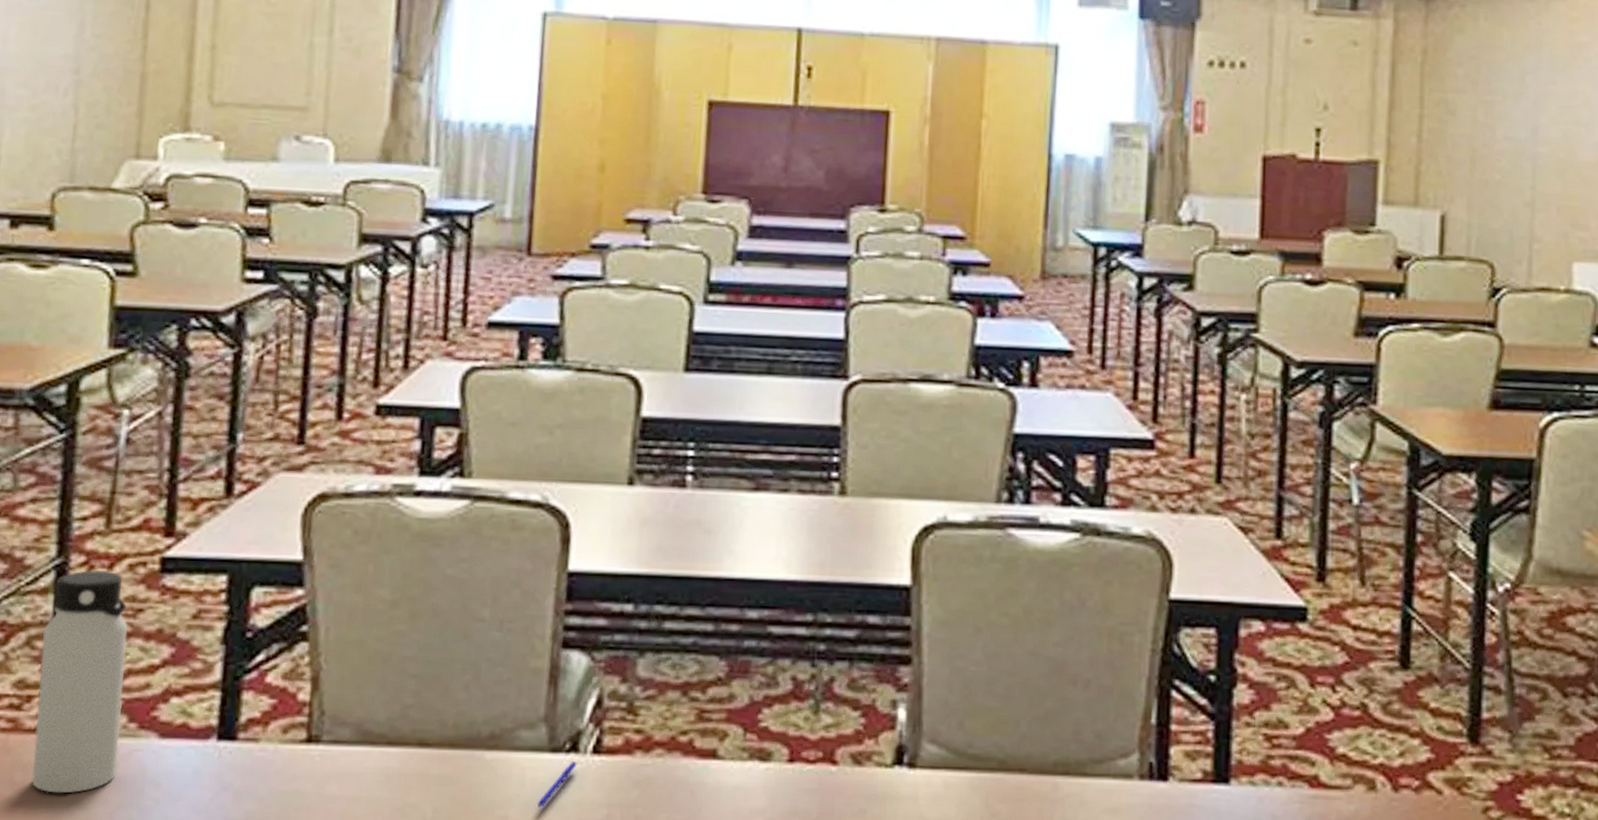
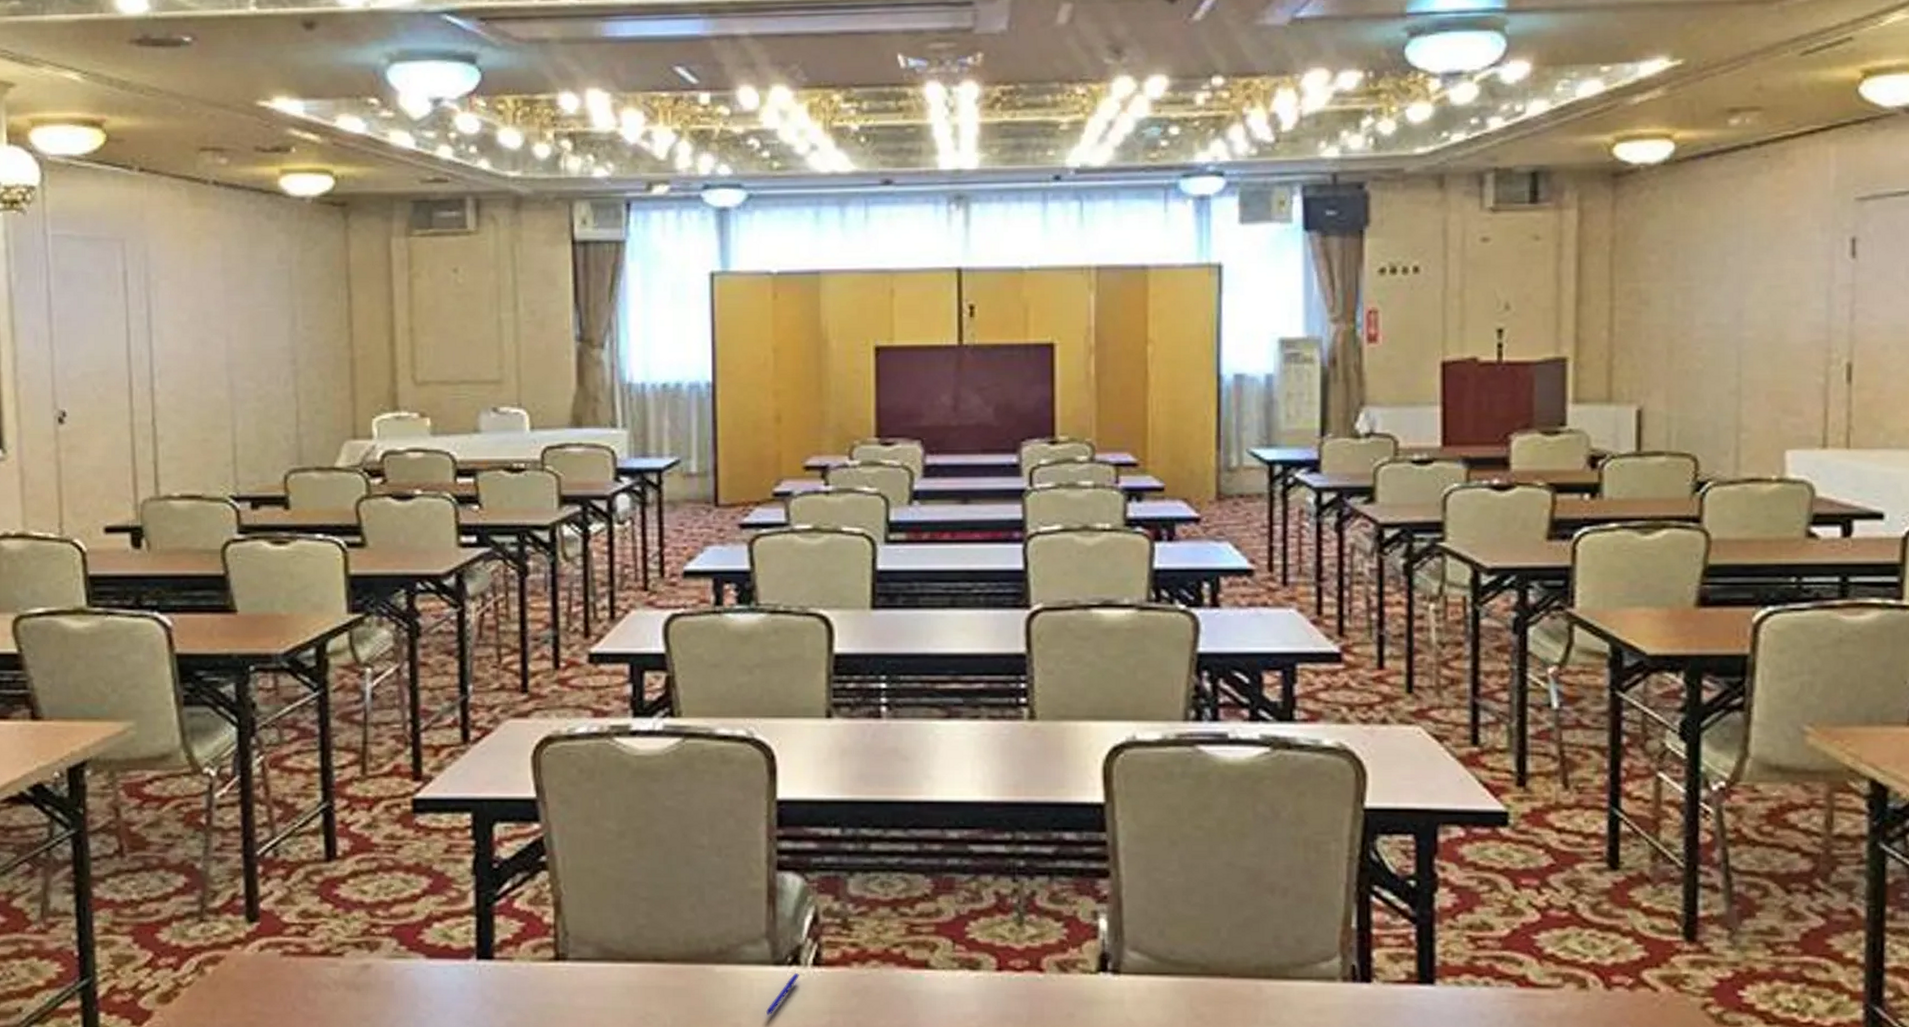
water bottle: present [31,569,127,794] -> none [318,812,394,1008]

